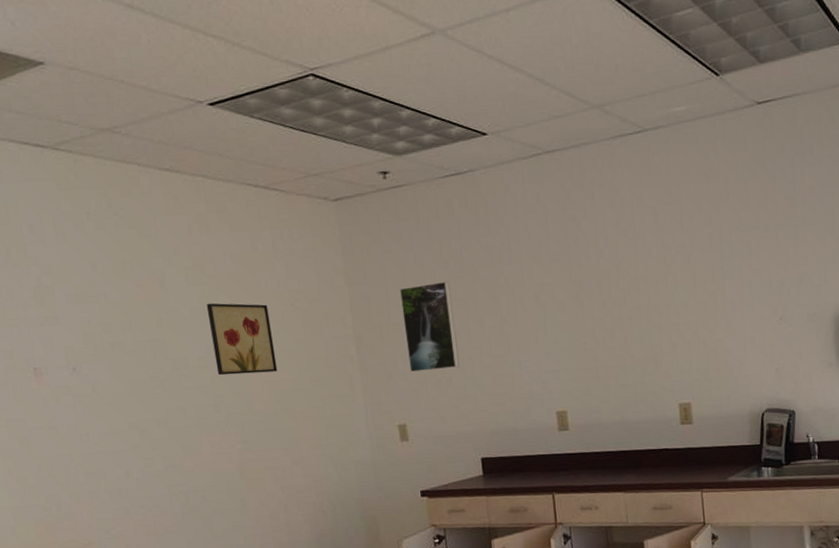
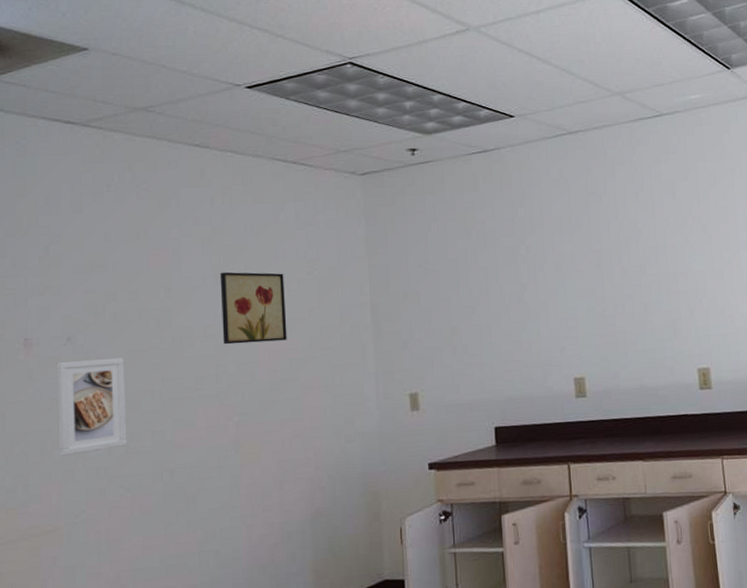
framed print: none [66,387,143,478] -> present [56,358,127,456]
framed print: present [399,281,459,373] -> none [419,250,477,340]

